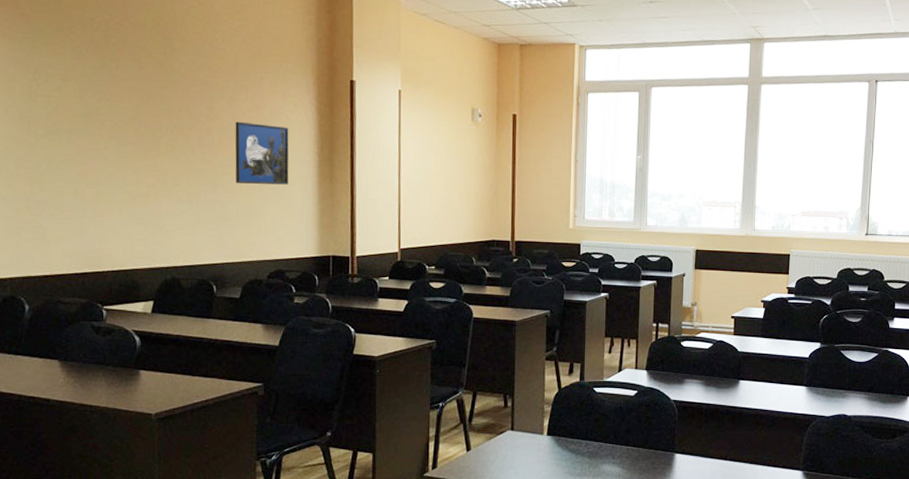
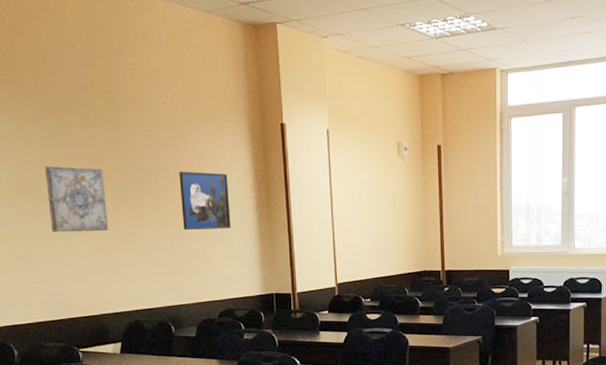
wall art: none [82,105,151,179] -> present [45,165,109,233]

